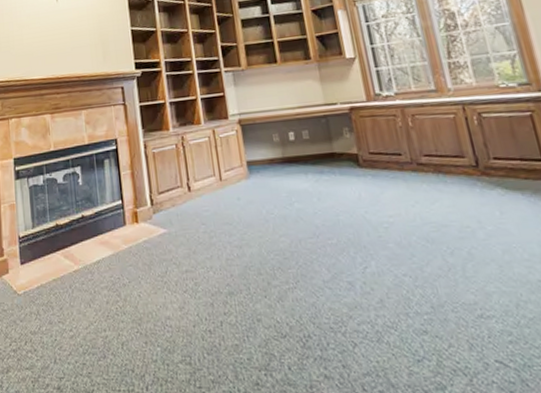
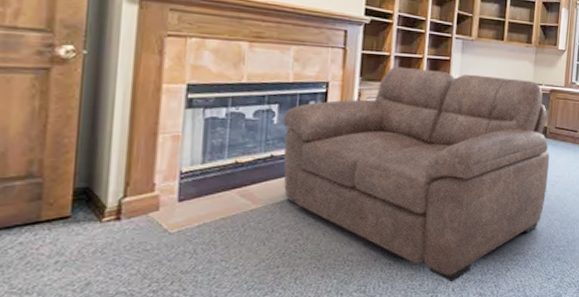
sofa: none [86,101,383,358] -> present [283,66,550,283]

